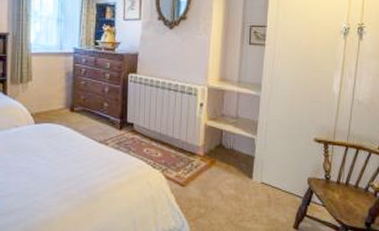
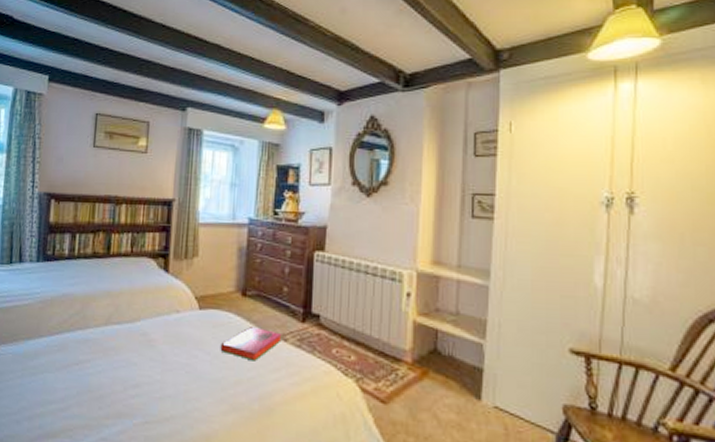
hardback book: none [54,135,104,162] -> present [220,327,282,361]

